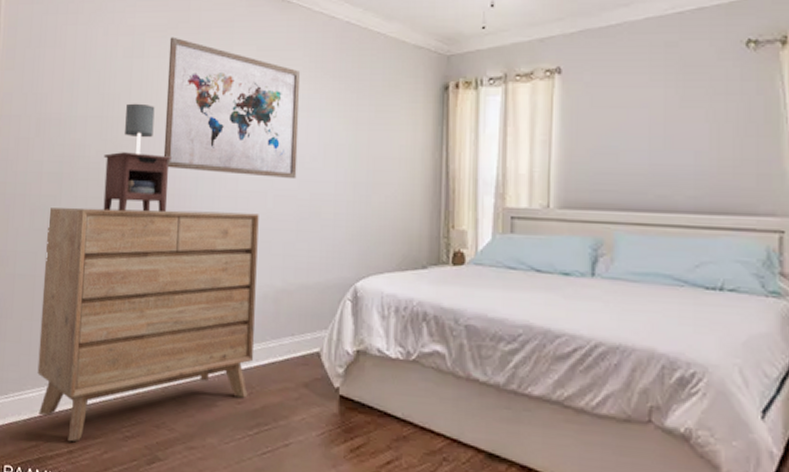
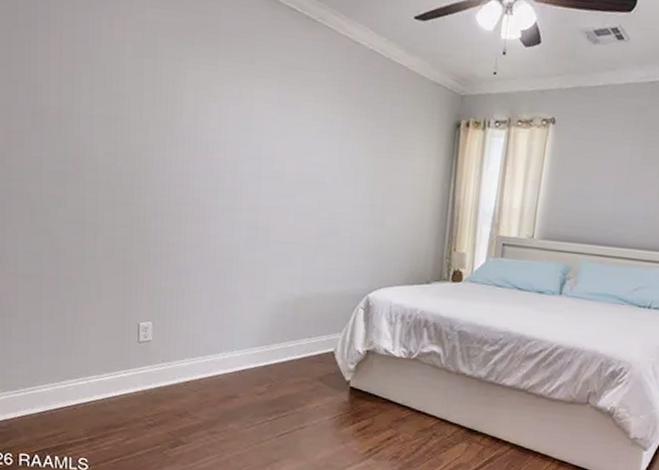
dresser: present [37,207,259,442] -> none [50,208,280,431]
table lamp: present [103,103,171,213] -> none [114,106,190,221]
wall art: present [163,37,301,180] -> none [181,39,324,198]

